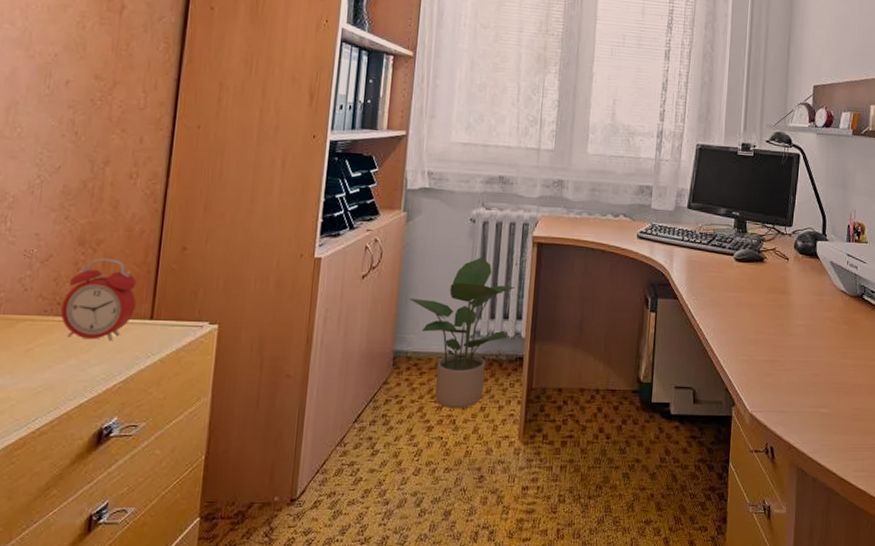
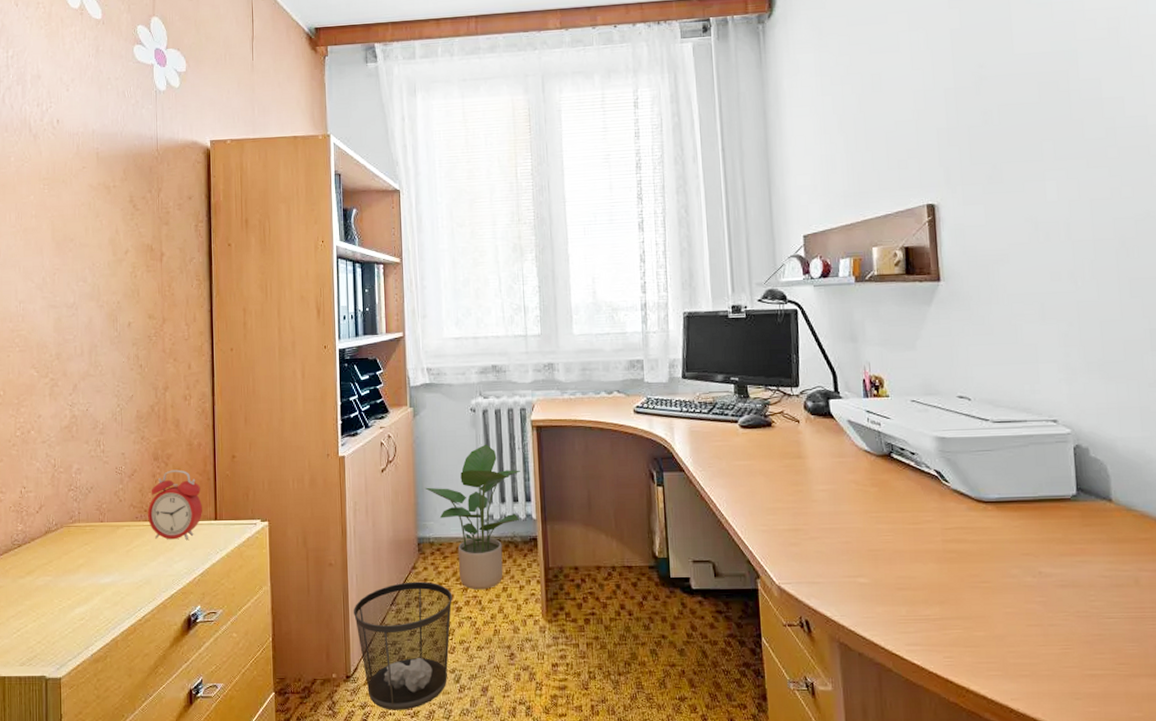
waste bin: none [308,398,425,537] -> present [353,581,452,710]

